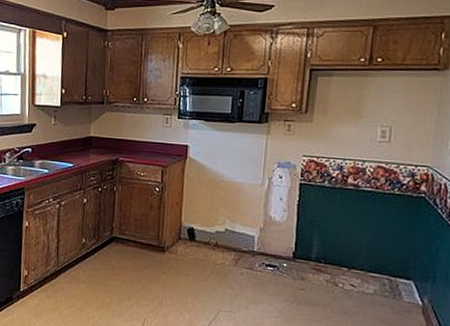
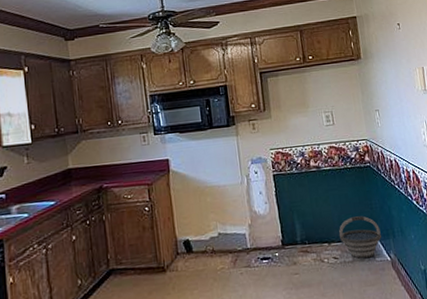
bucket: none [363,248,418,296] -> present [339,216,381,259]

